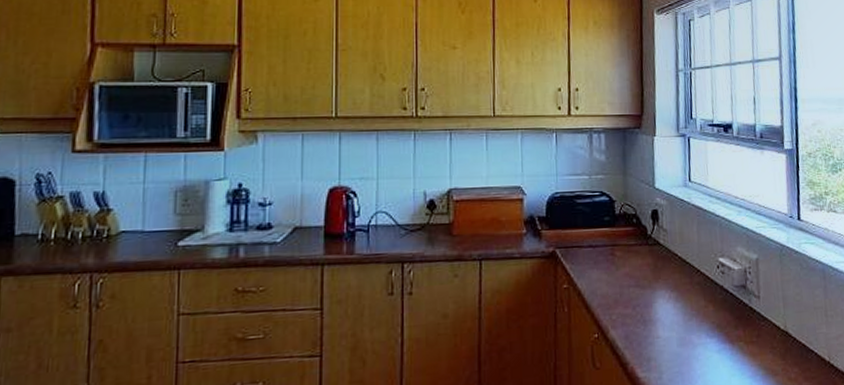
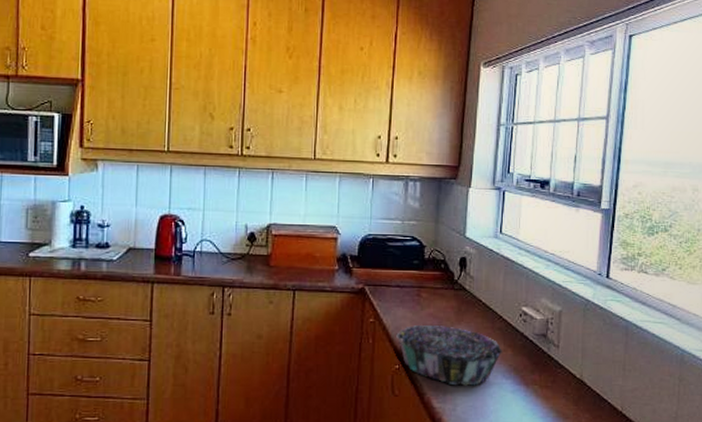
decorative bowl: none [592,285,705,351] -> present [396,325,503,386]

